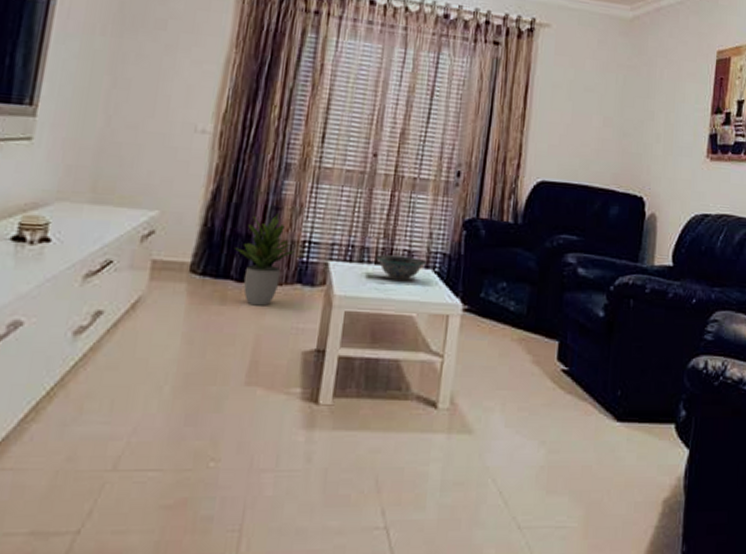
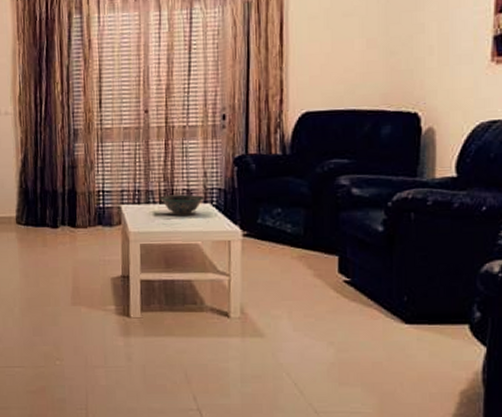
potted plant: present [235,213,295,306] -> none [46,171,92,245]

